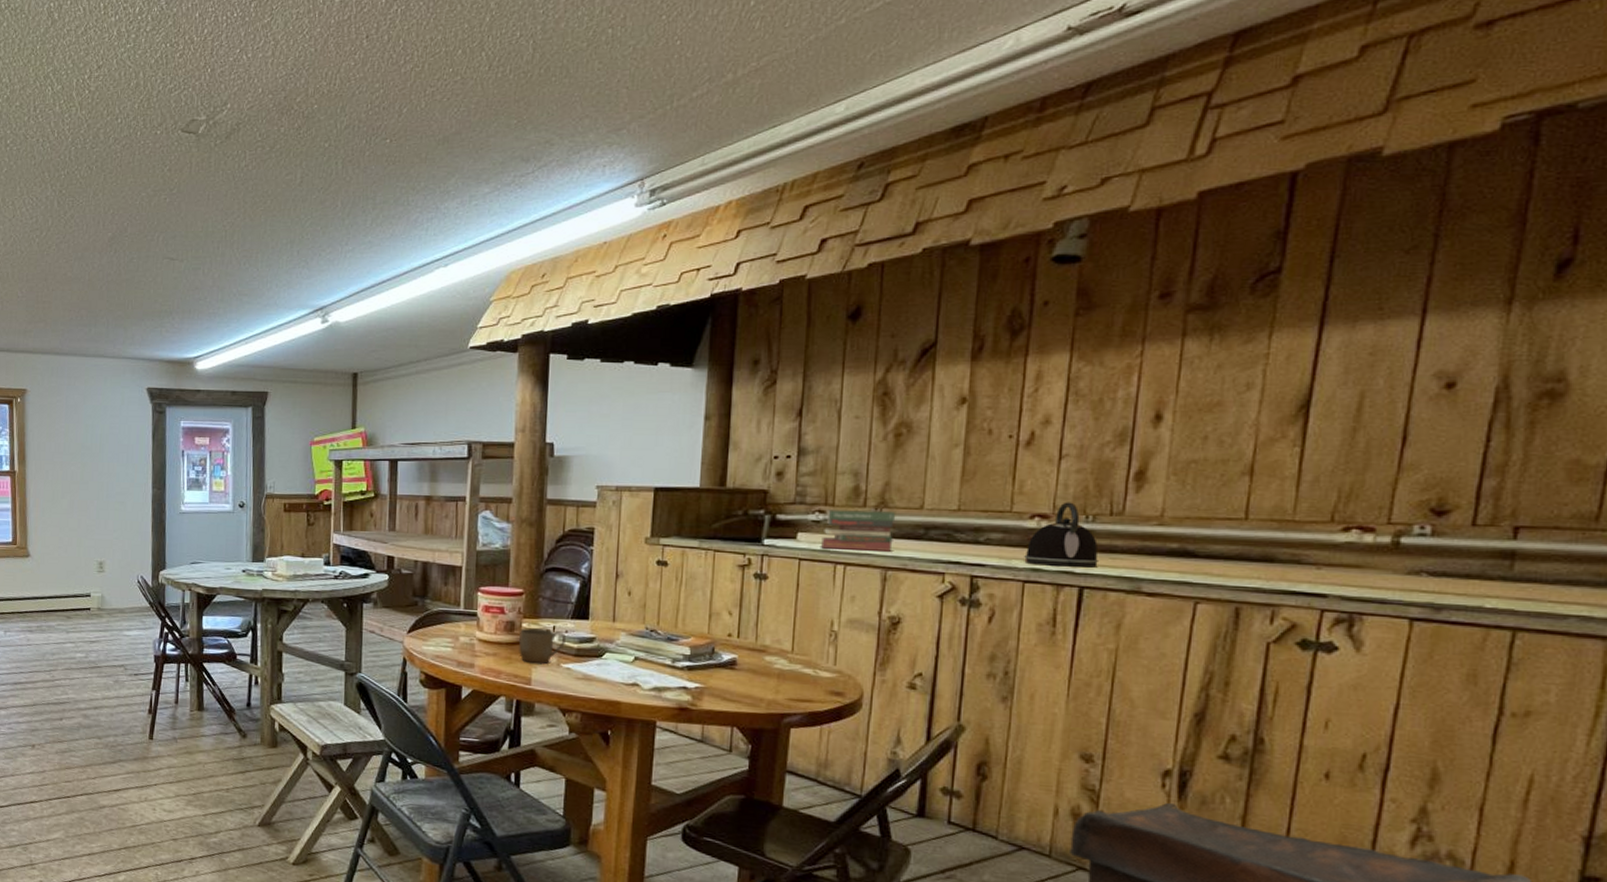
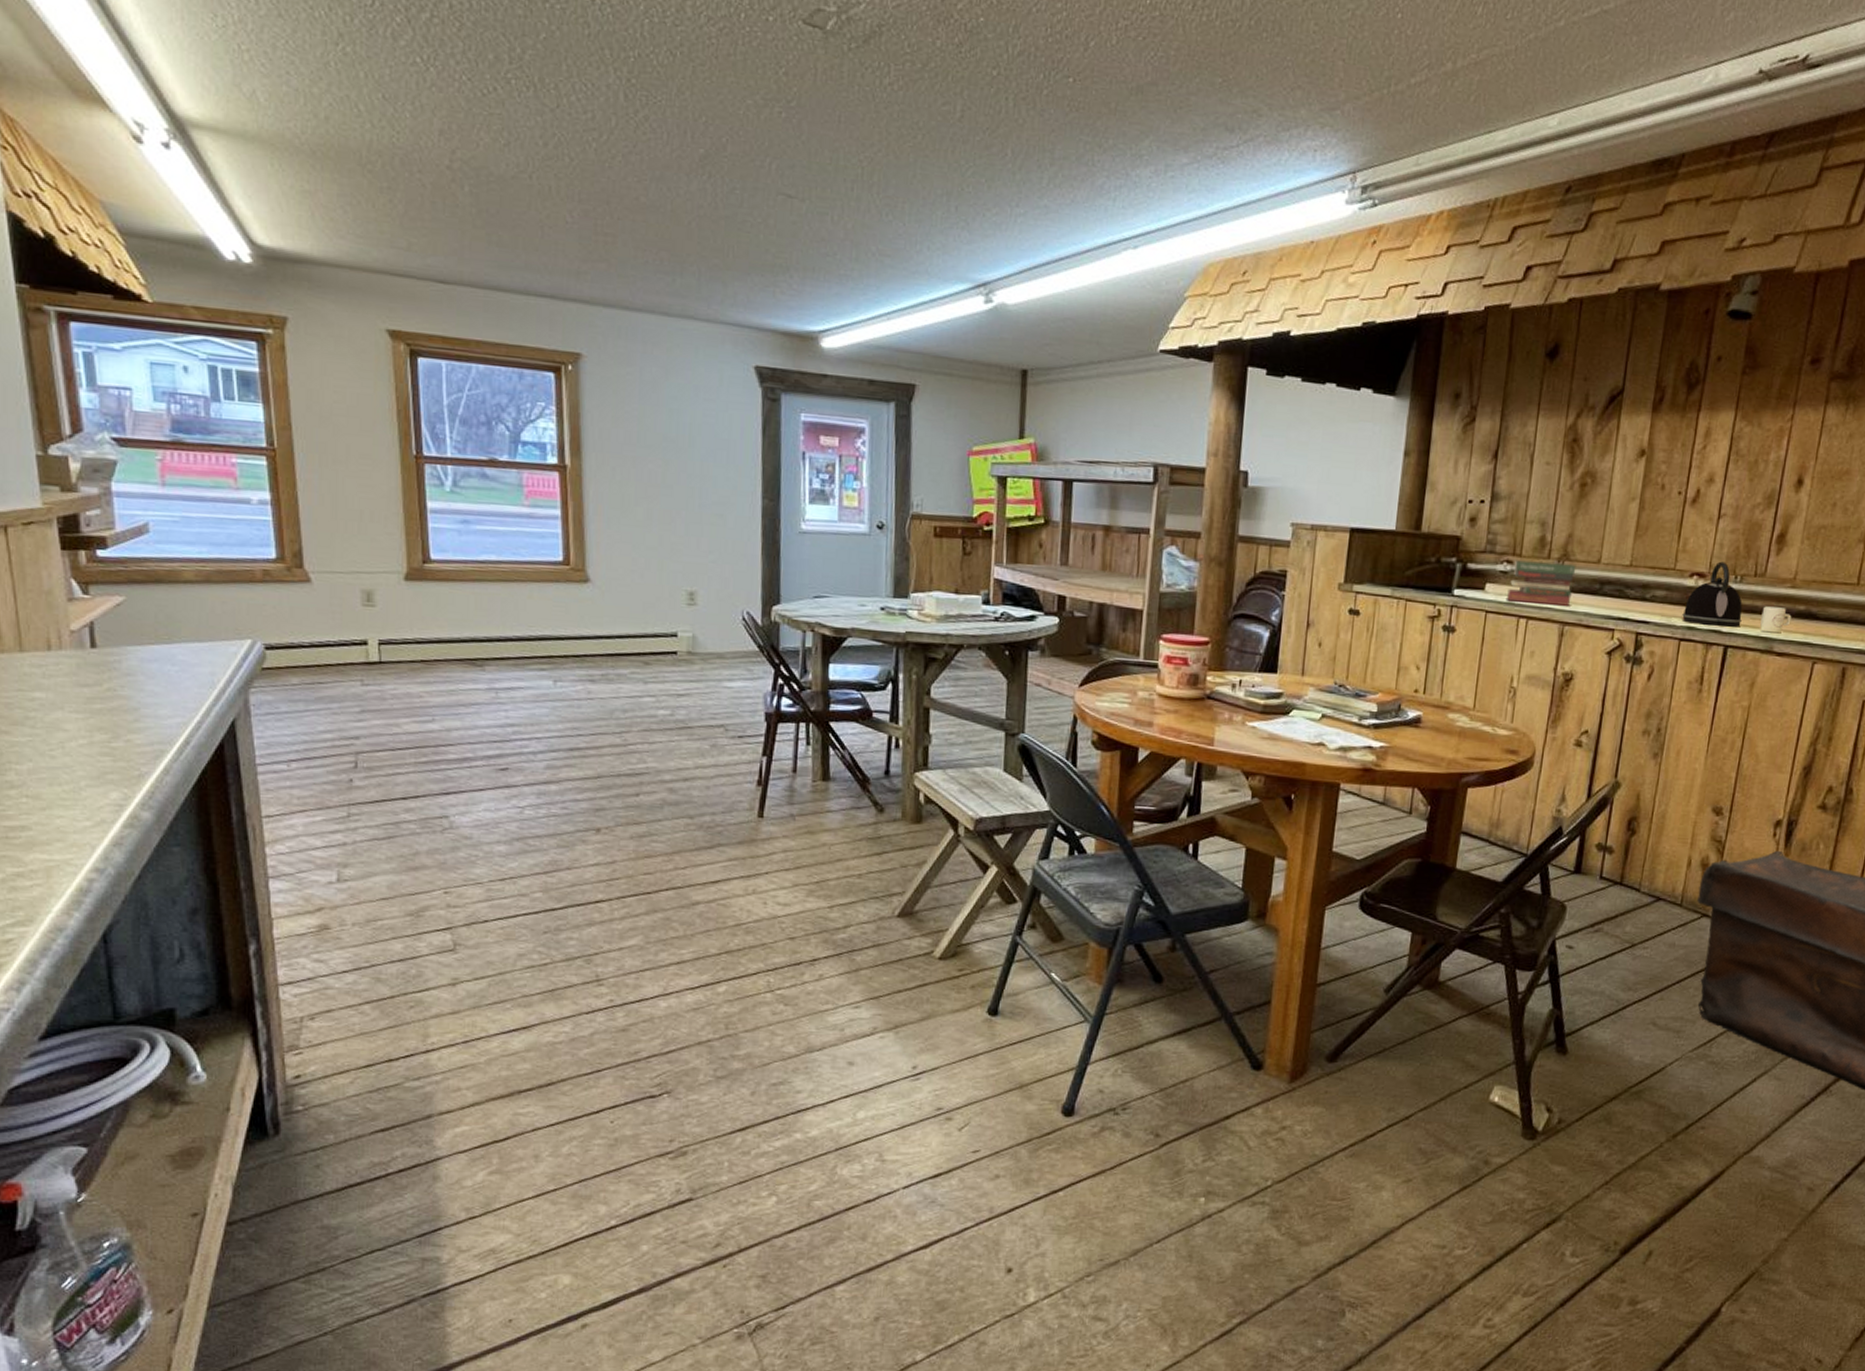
mug: present [519,628,567,663] -> none [1202,681,1253,722]
mug: none [1122,545,1162,573] -> present [1760,606,1792,634]

